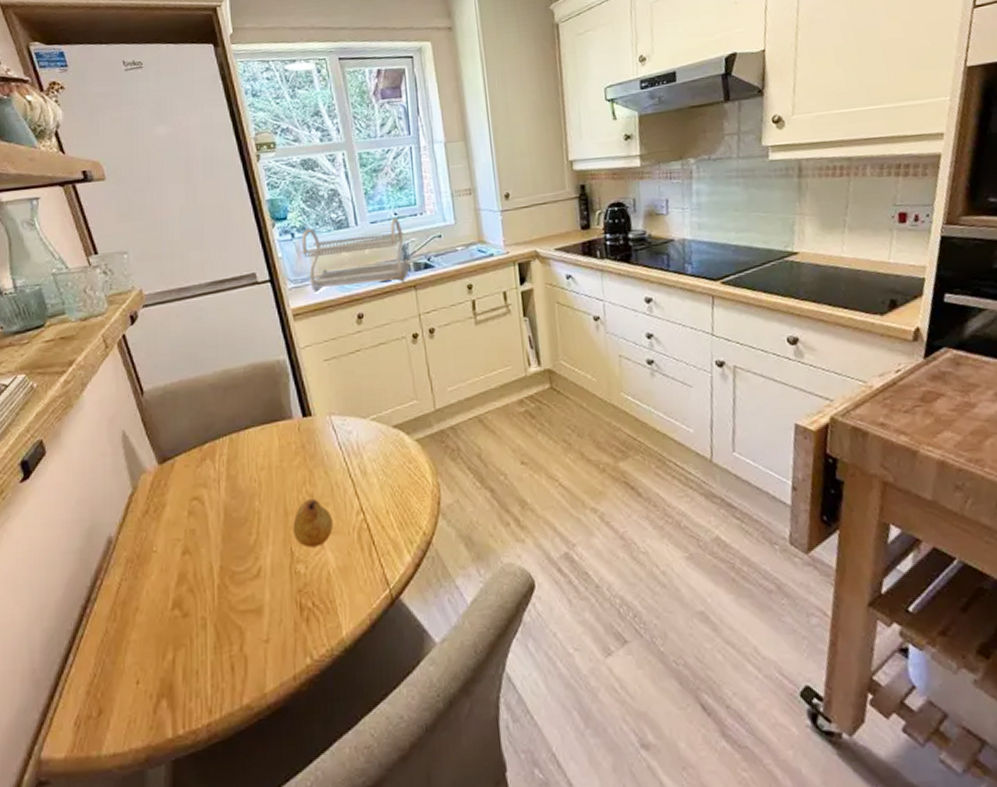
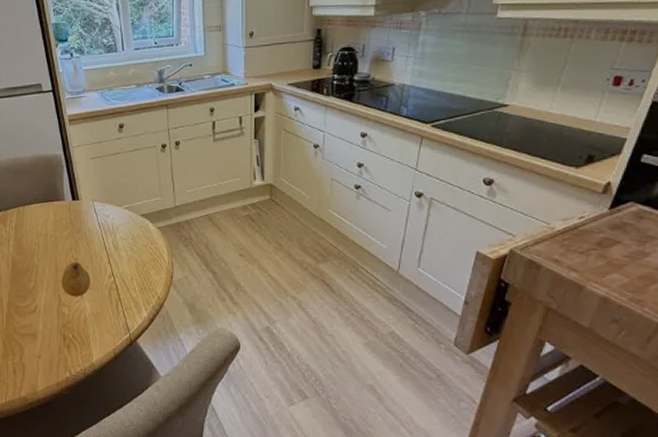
dish rack: present [300,218,410,292] -> none [77,47,165,103]

